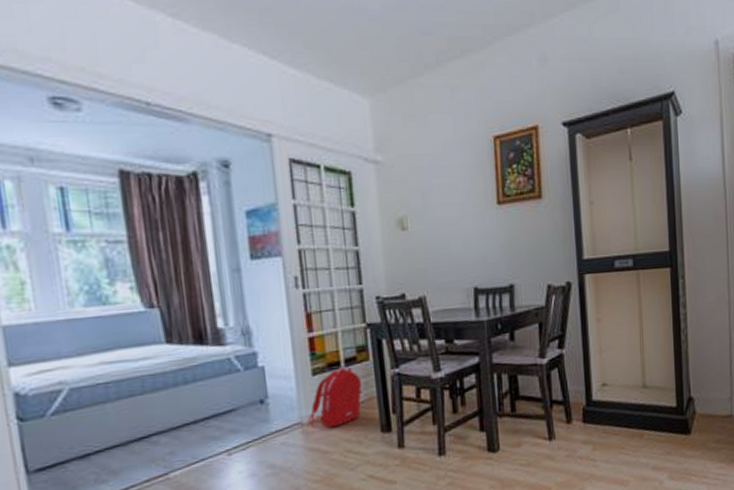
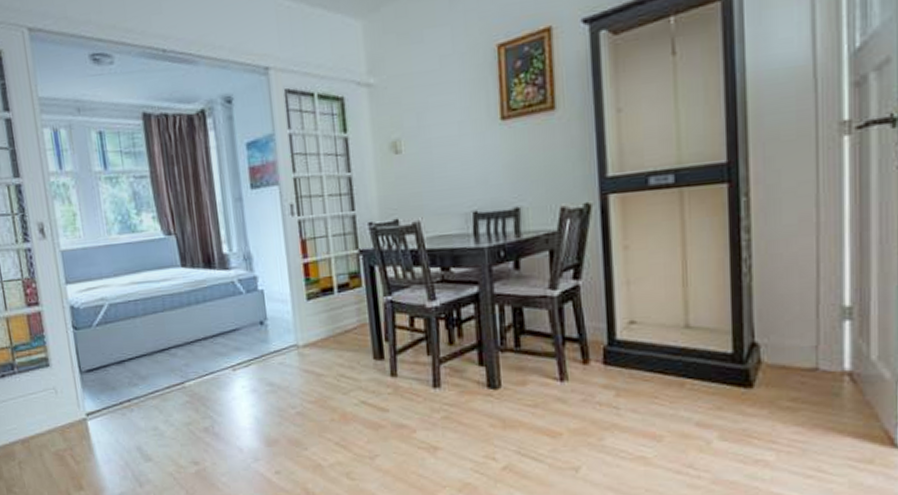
backpack: present [307,365,363,428] -> none [303,291,356,352]

